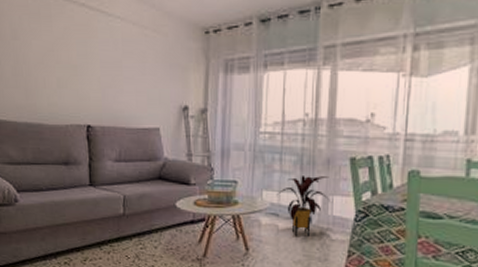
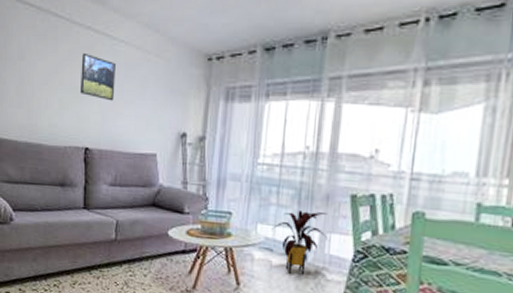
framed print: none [77,30,114,78] -> present [79,52,116,101]

